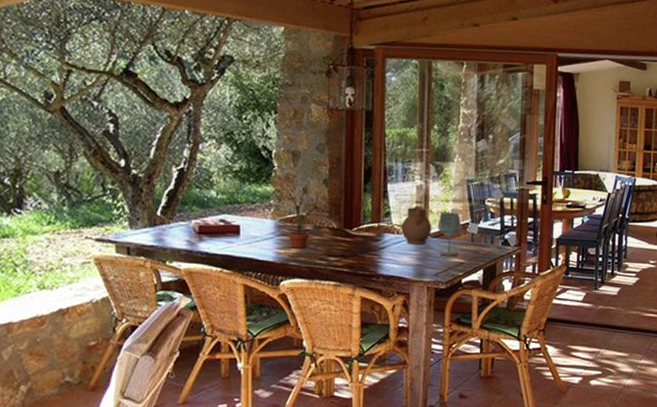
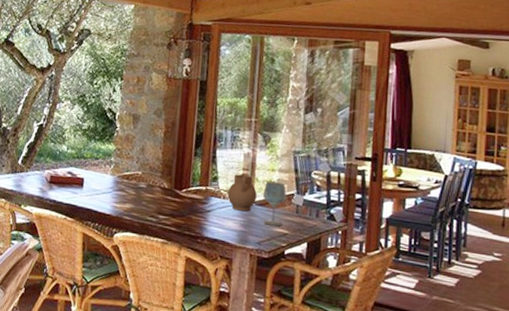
potted plant: present [277,178,331,249] -> none [117,141,165,205]

